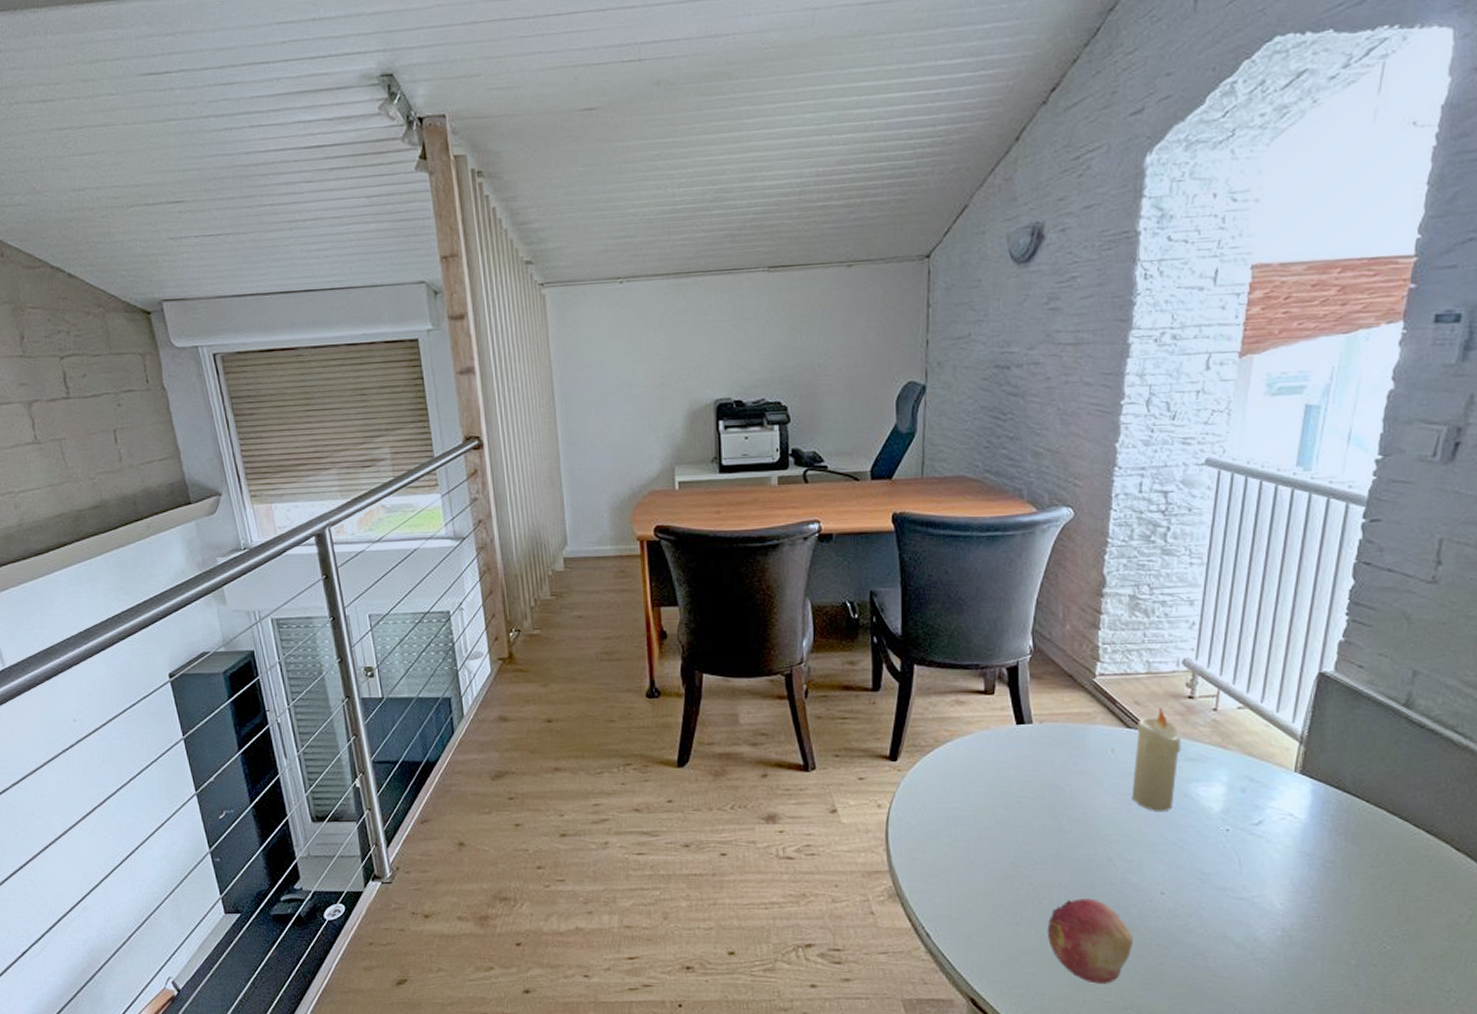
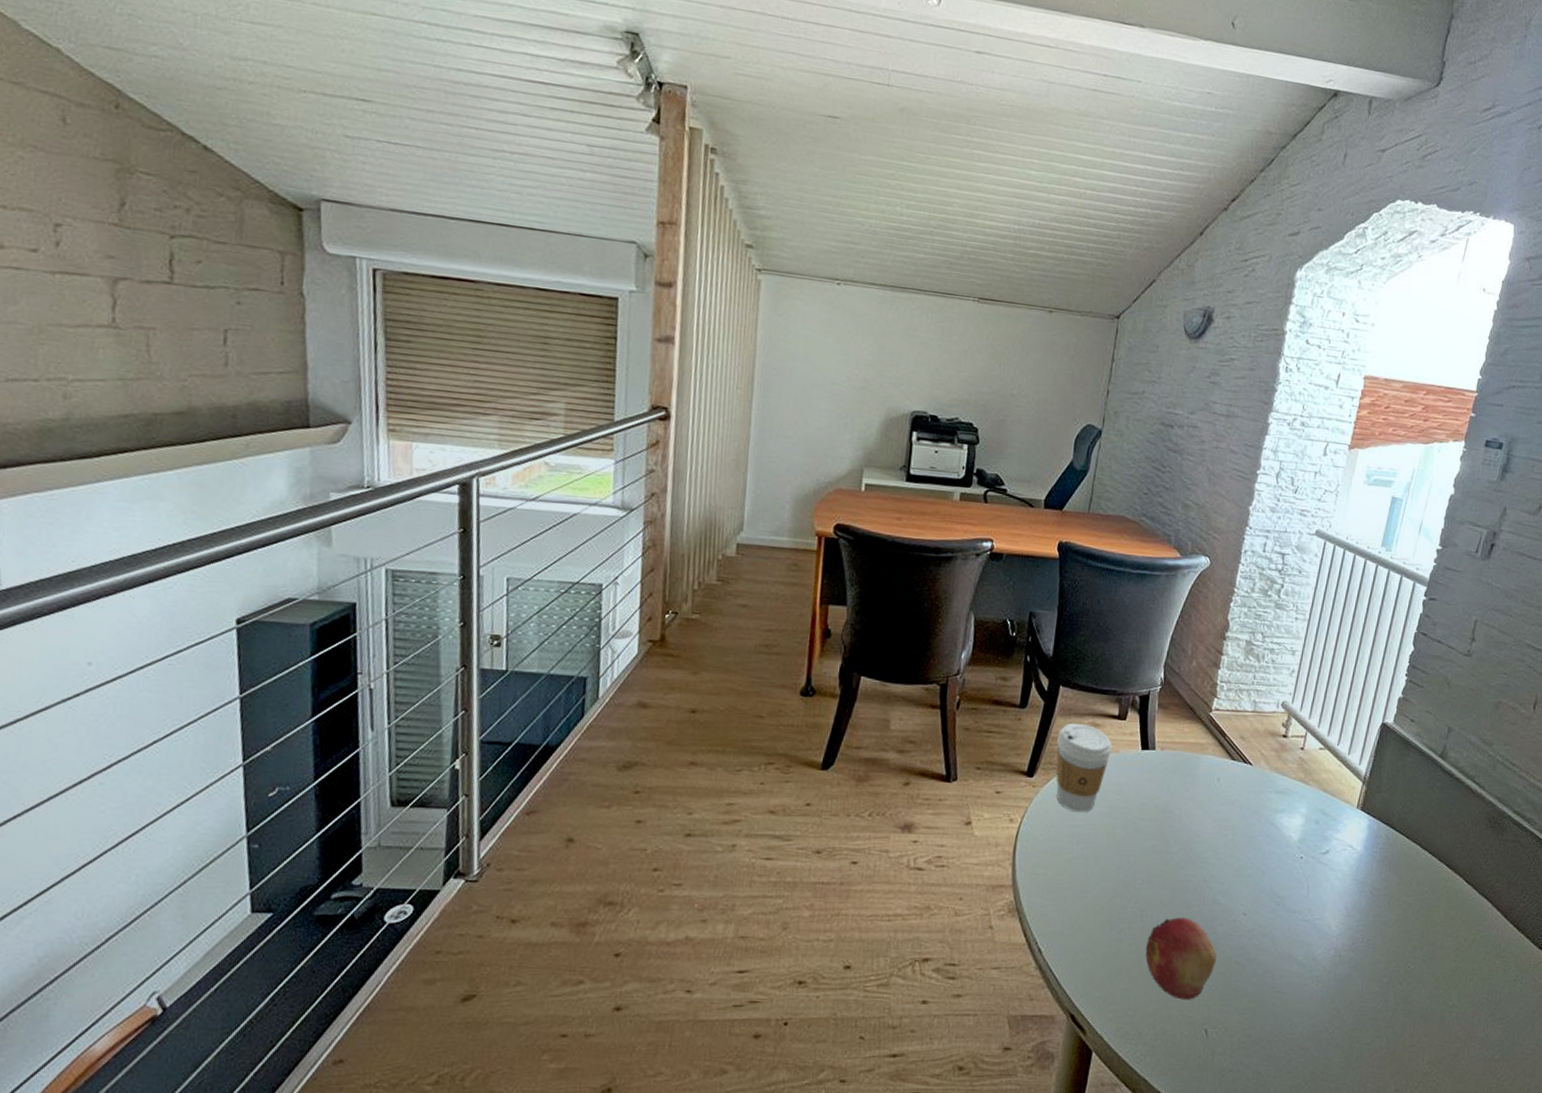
coffee cup: none [919,703,982,794] -> present [1056,723,1112,813]
candle: present [1133,708,1181,811] -> none [1230,744,1274,838]

